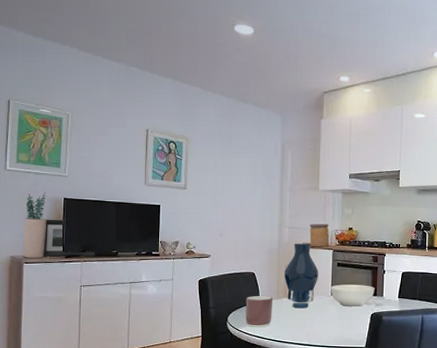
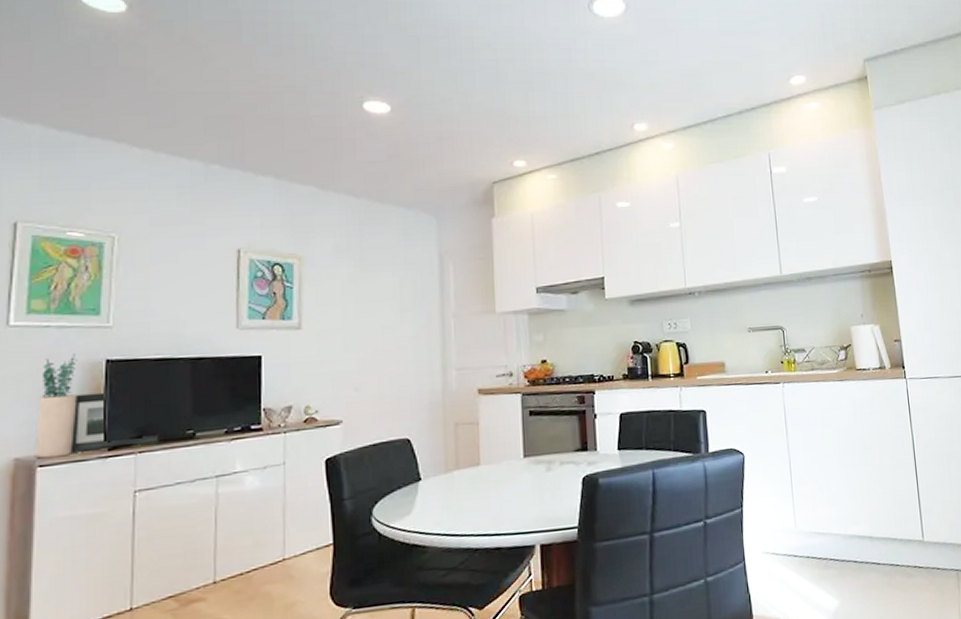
mug: present [245,295,273,327] -> none [399,470,440,520]
vase: present [283,243,318,308] -> none [453,389,504,483]
jar: present [309,223,330,247] -> none [486,357,516,393]
bowl: present [331,284,375,307] -> none [522,437,585,471]

